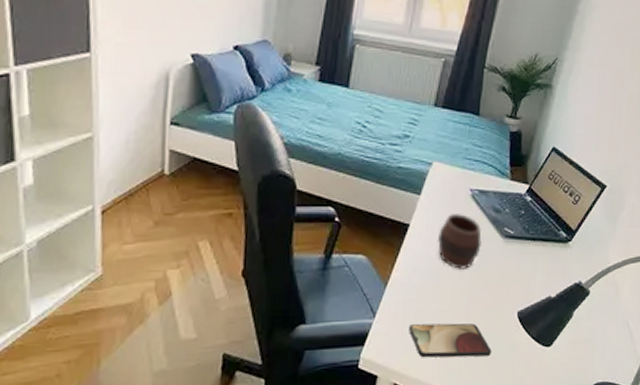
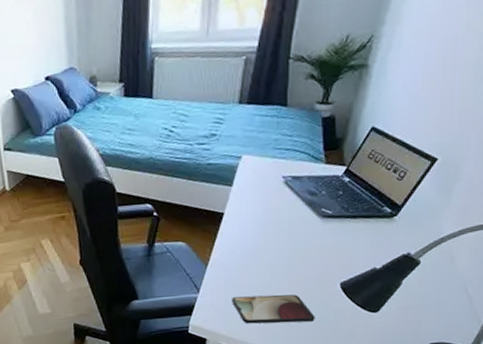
cup: present [437,214,482,269] -> none [252,199,298,249]

